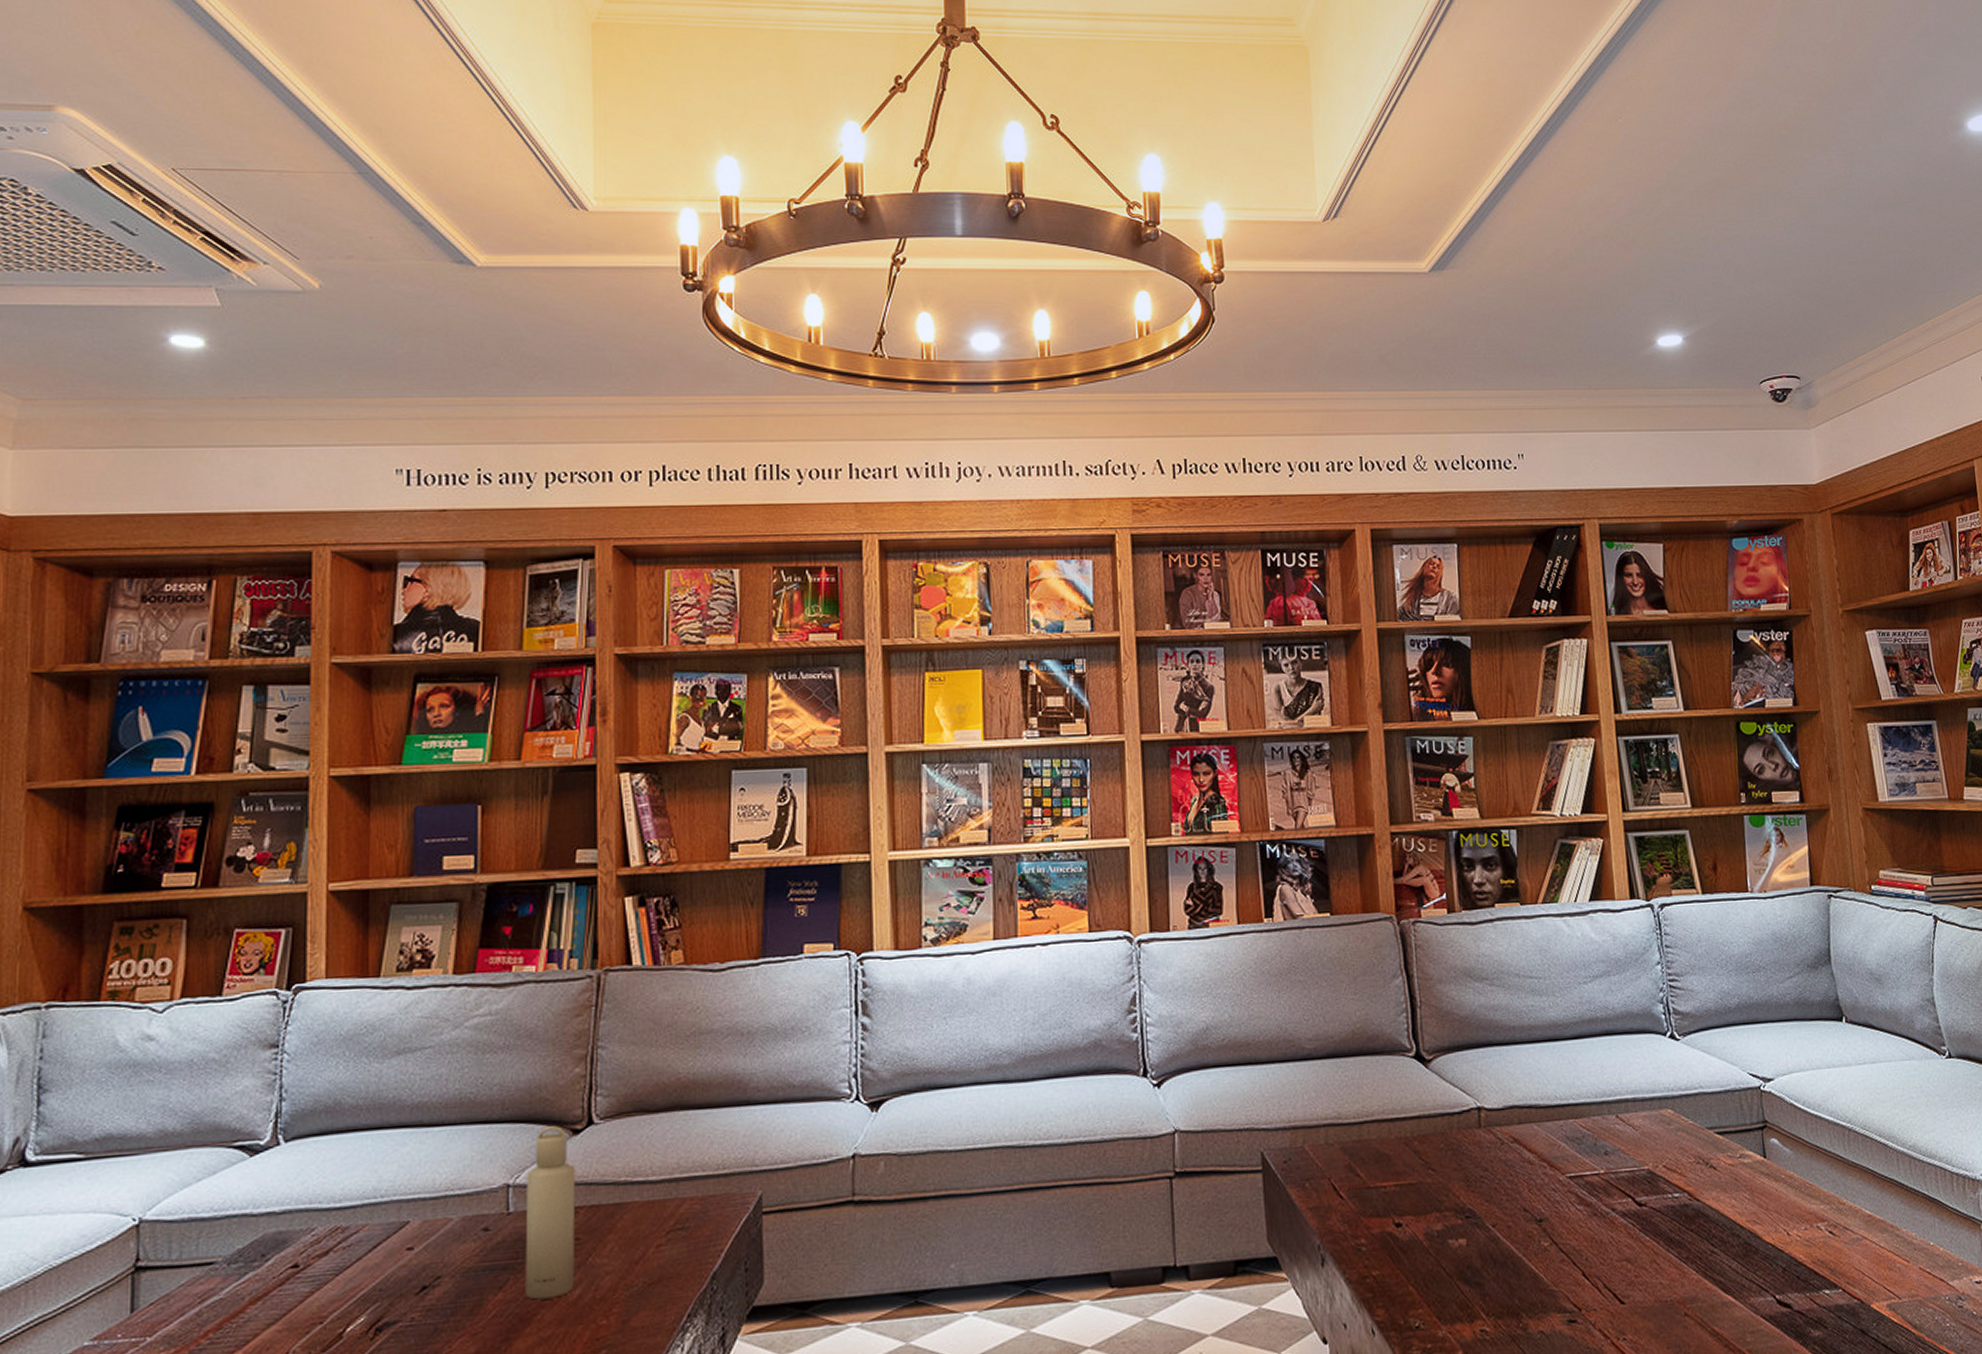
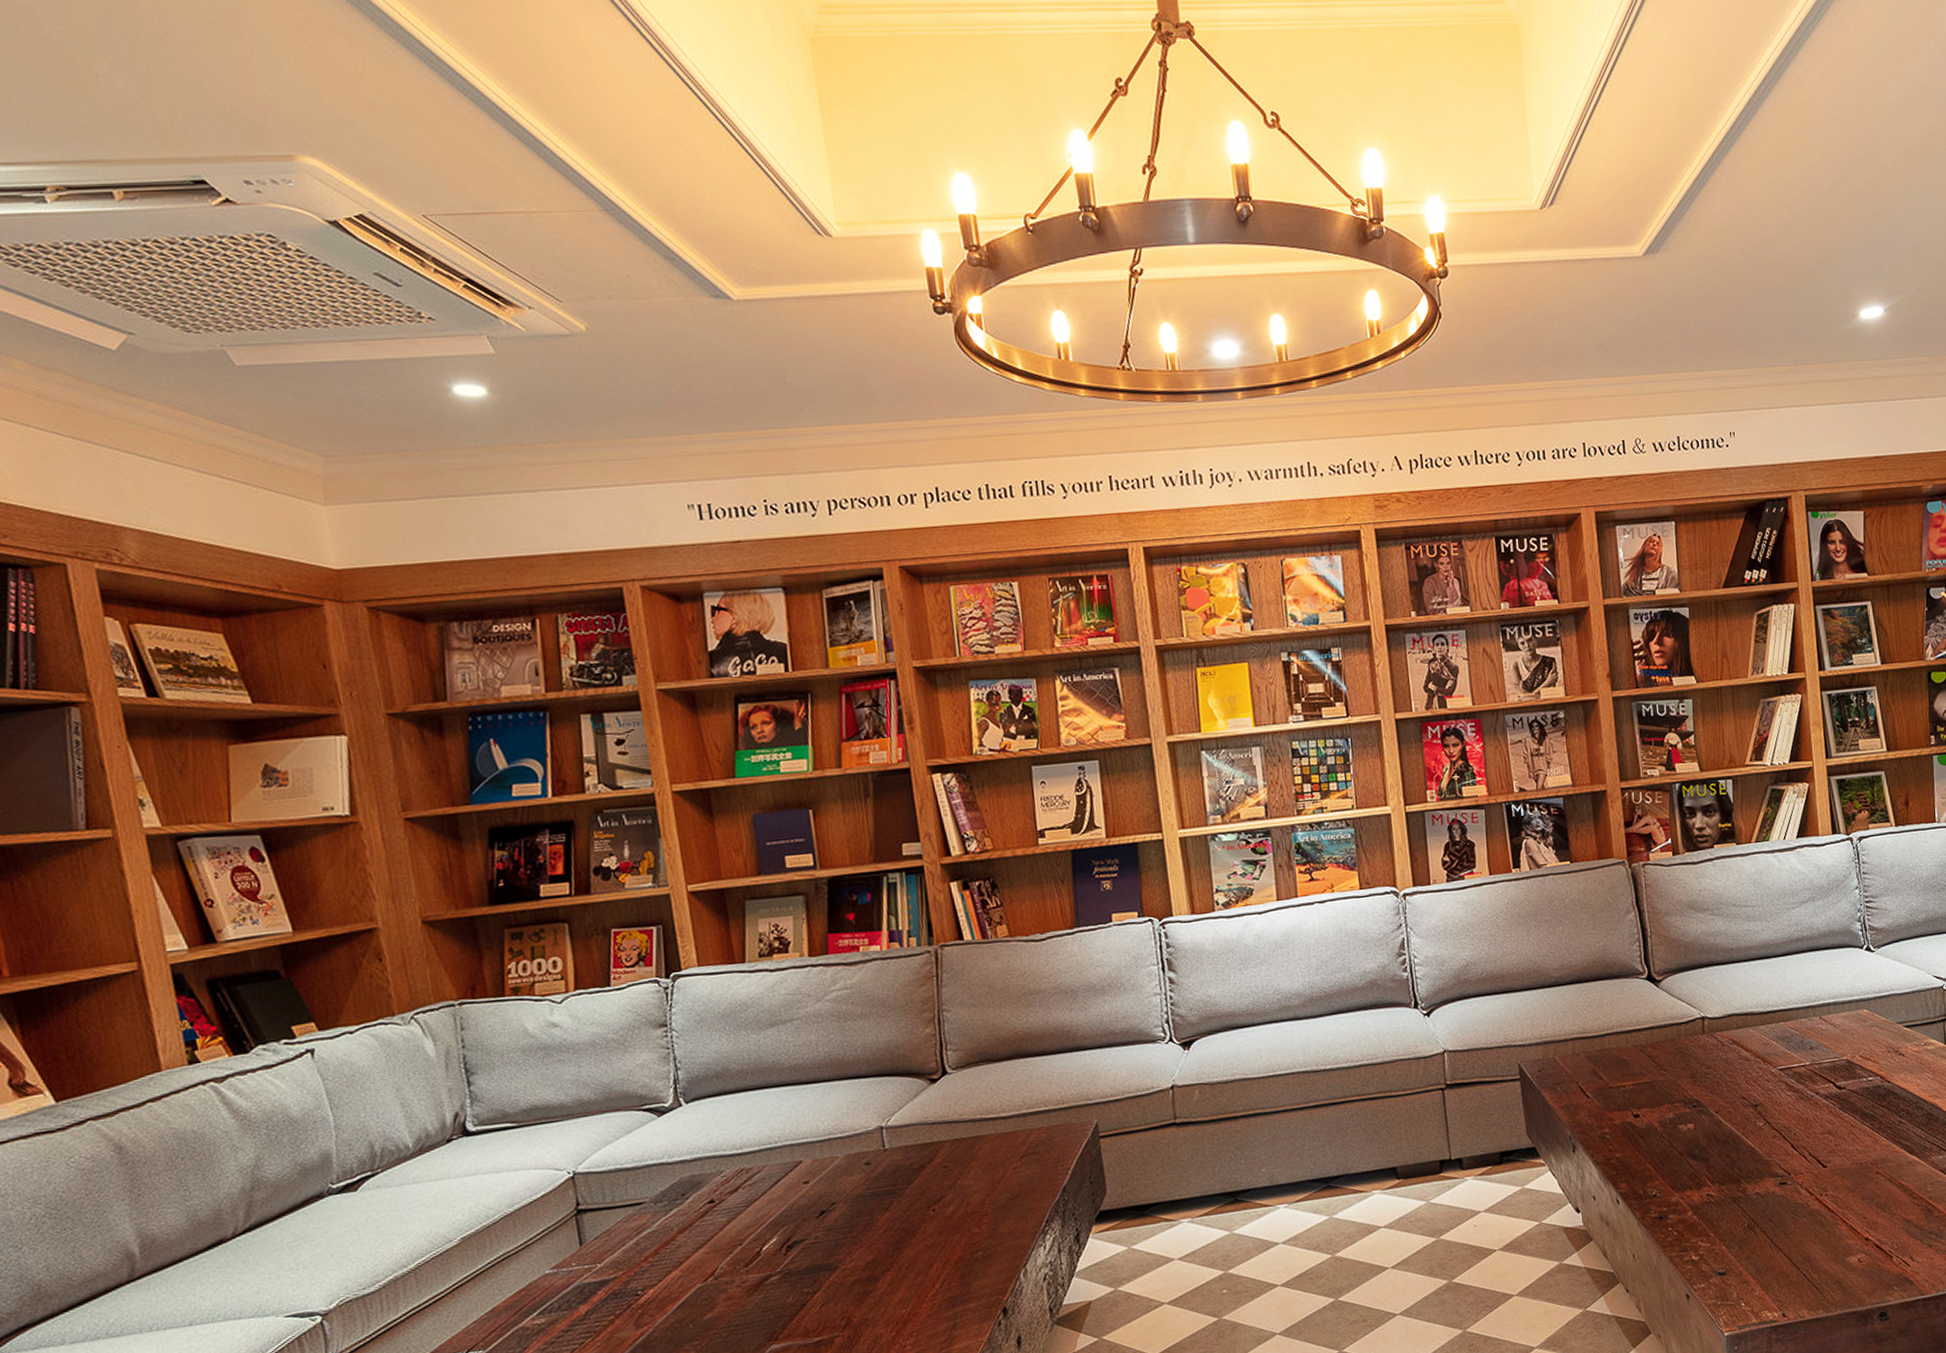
bottle: present [525,1126,576,1300] -> none [896,1077,949,1217]

